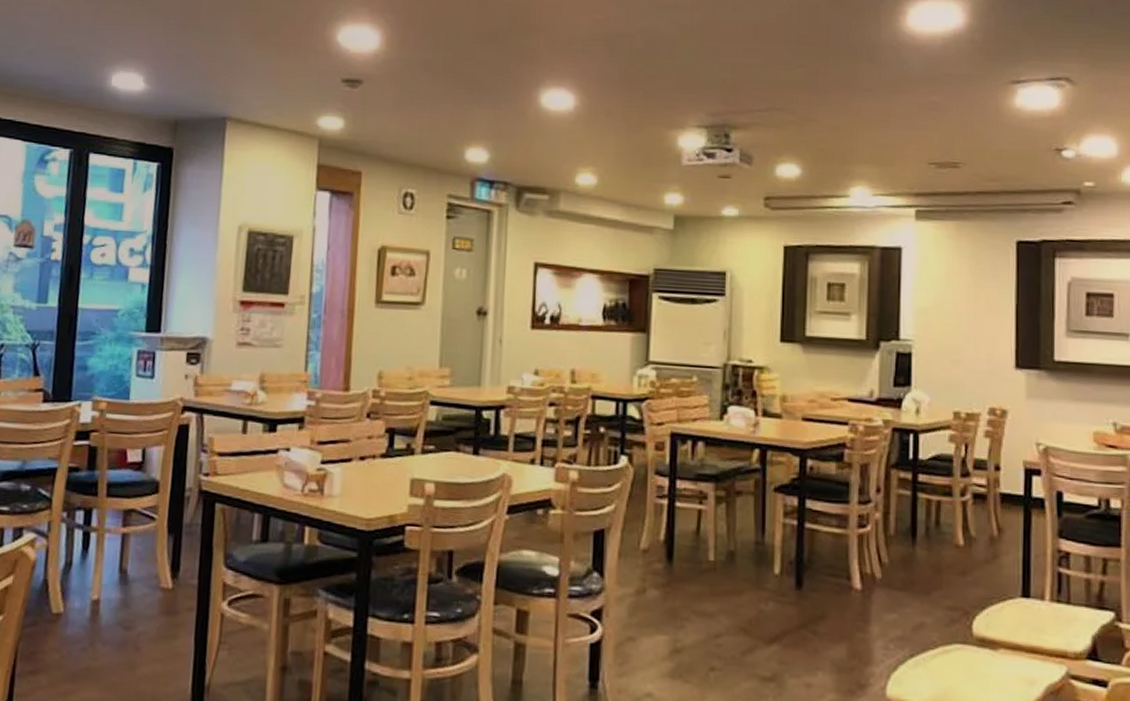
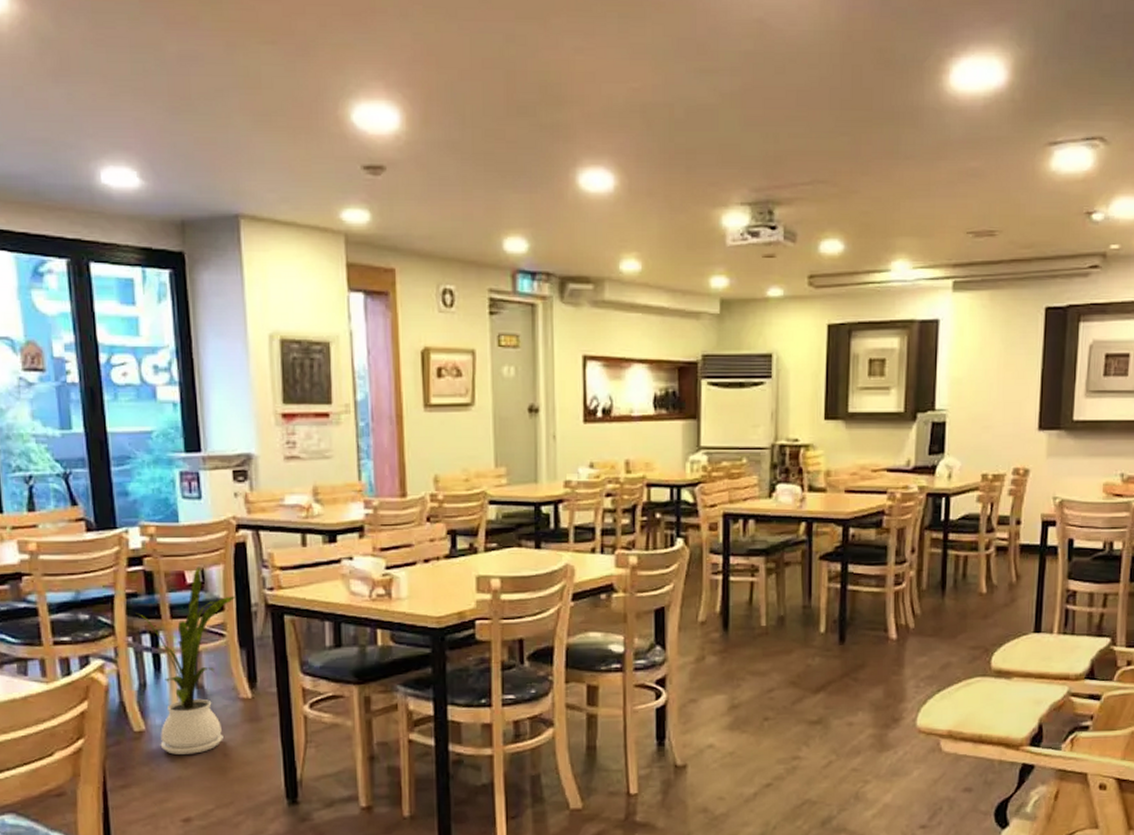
house plant: none [74,445,172,644] -> present [135,566,236,755]

